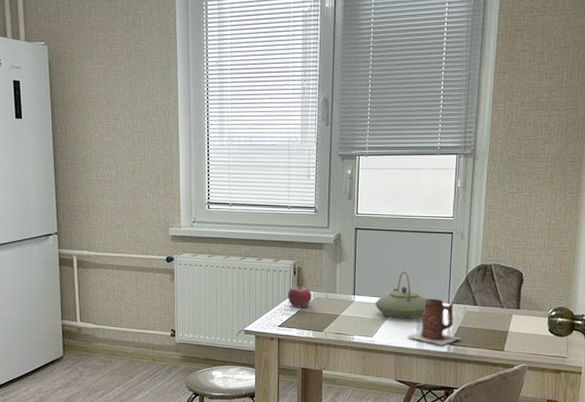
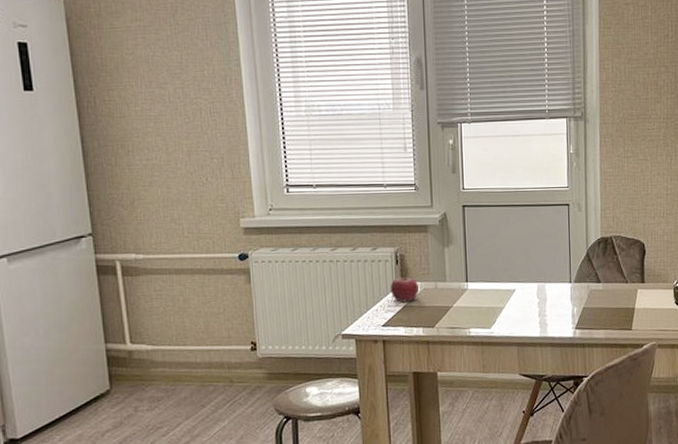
teapot: present [375,271,426,319] -> none [491,251,546,305]
mug: present [406,299,462,346] -> none [528,279,587,331]

